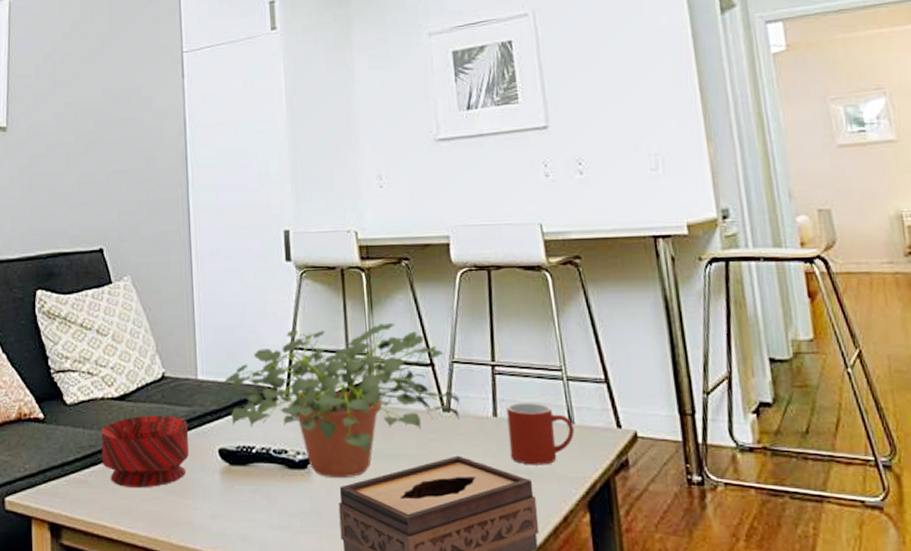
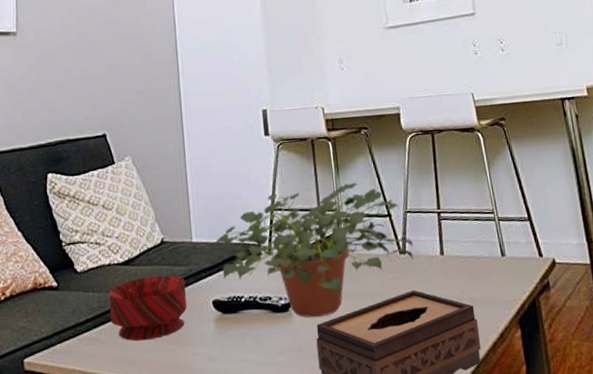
mug: present [506,403,574,465] -> none [451,241,506,293]

